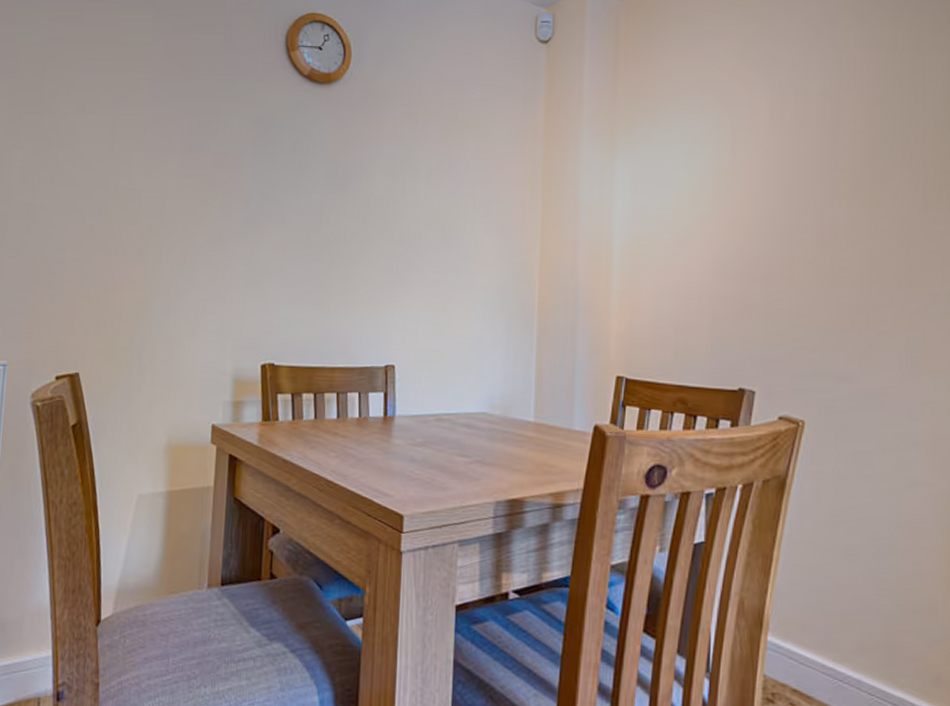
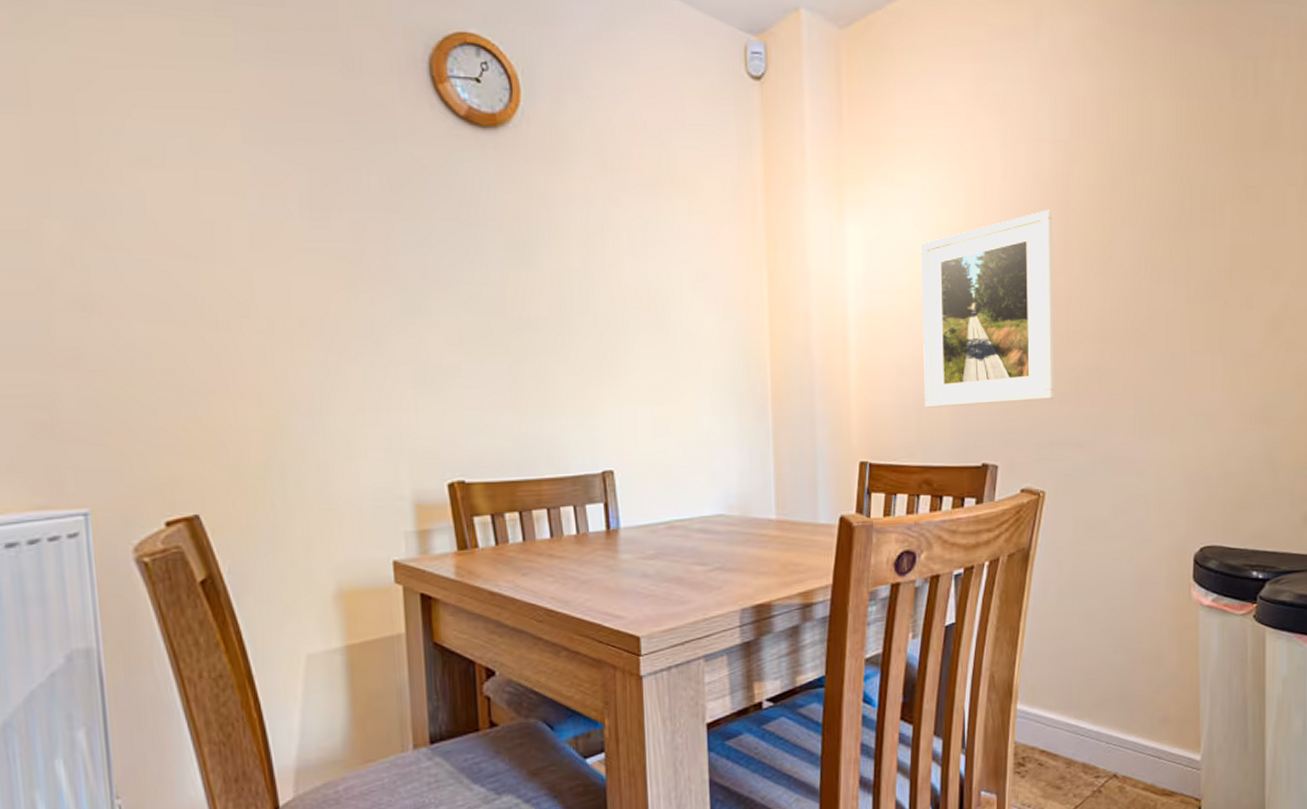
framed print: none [683,153,820,332] -> present [921,210,1055,408]

